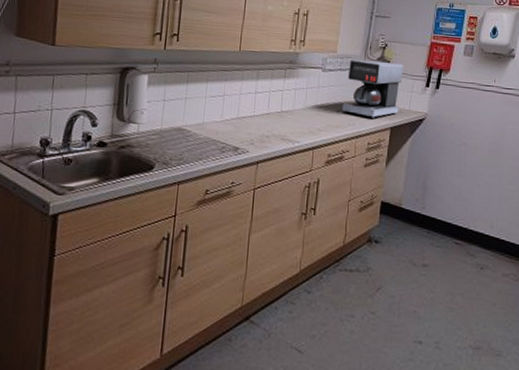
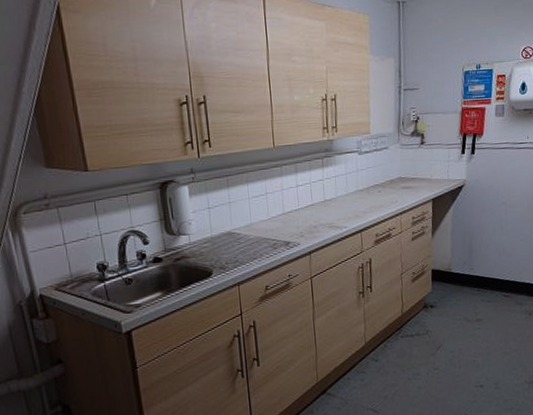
coffee maker: present [342,60,403,118] -> none [382,135,438,193]

